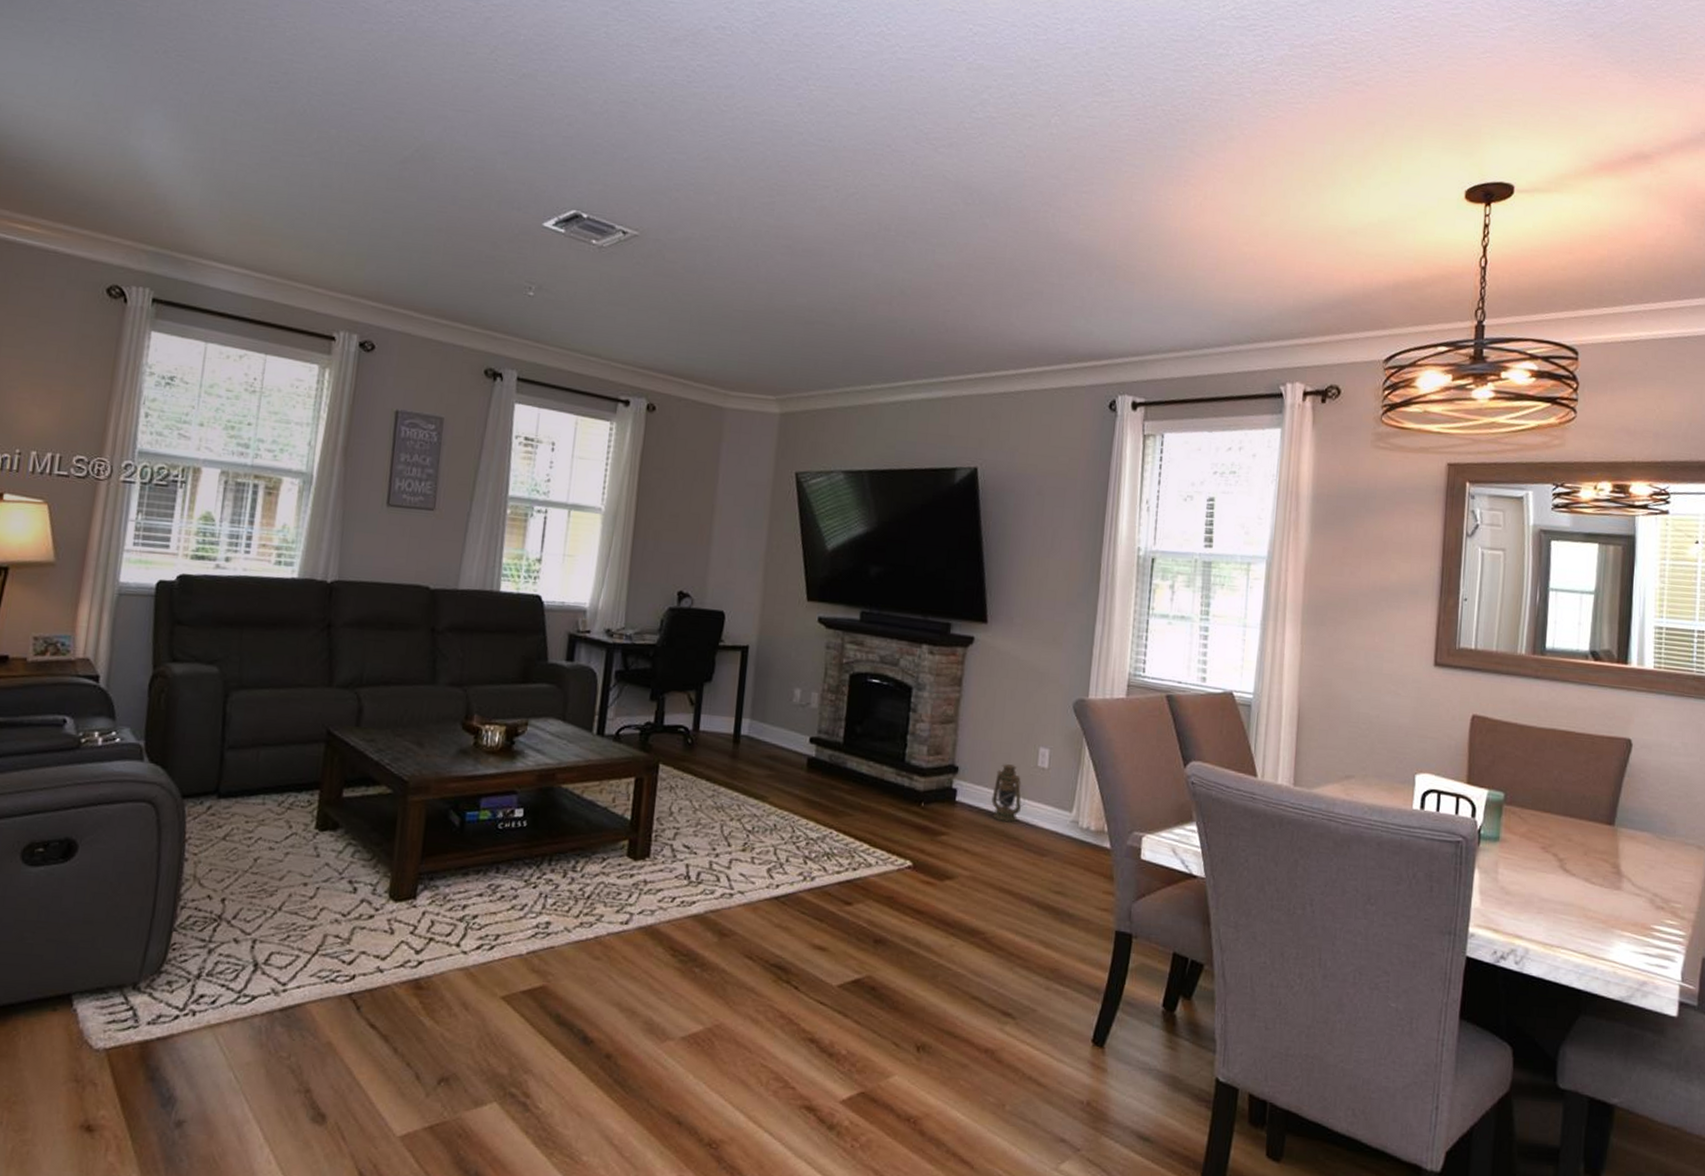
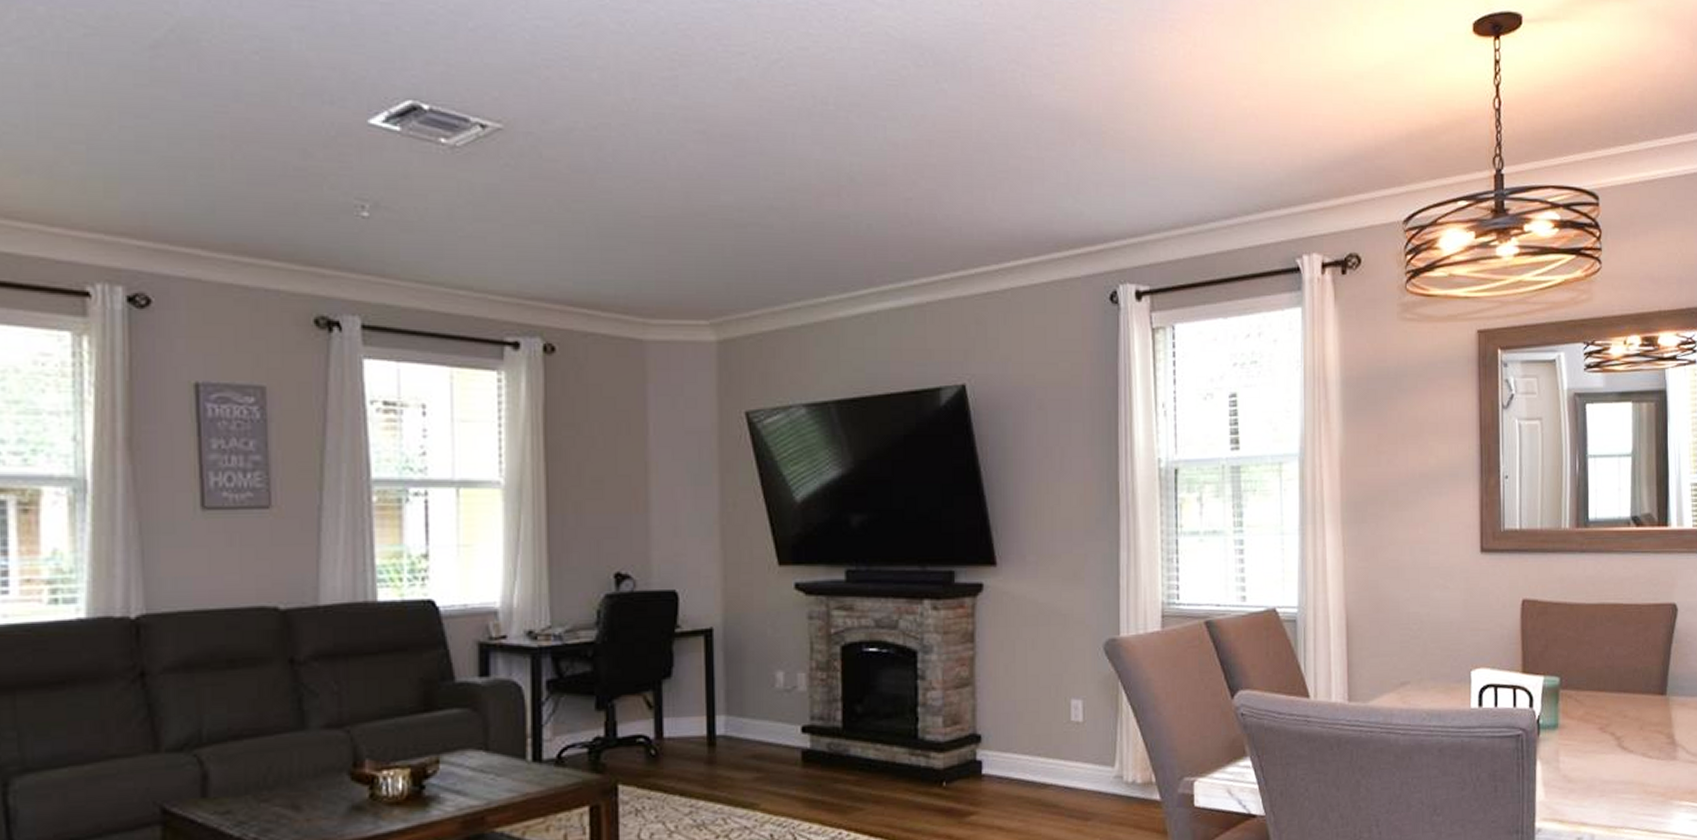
lantern: present [991,764,1026,823] -> none [1023,723,1061,790]

